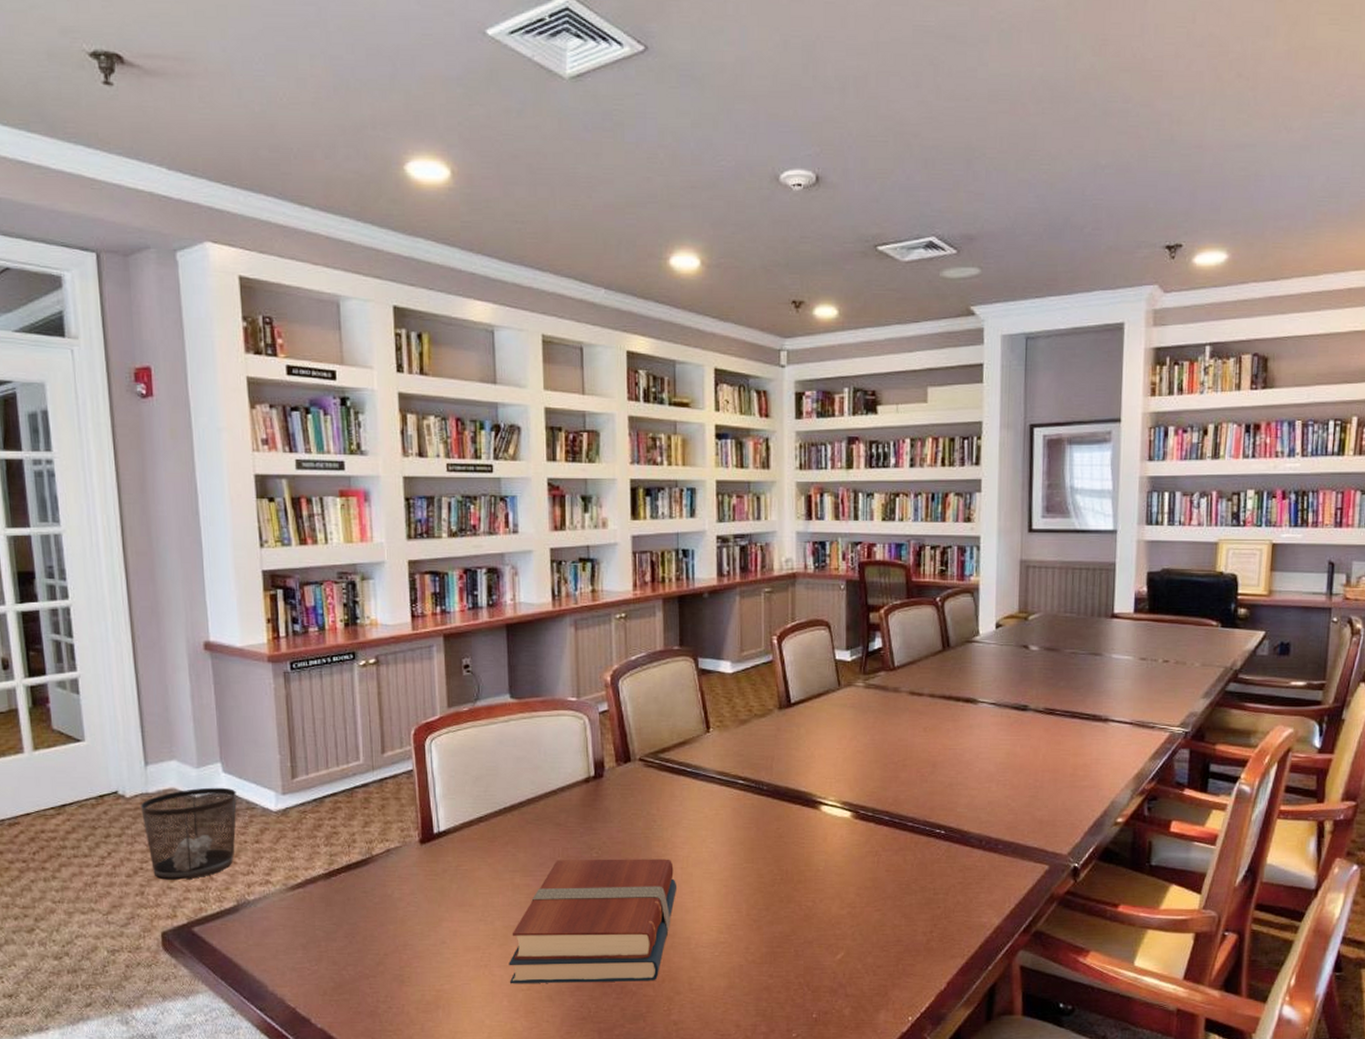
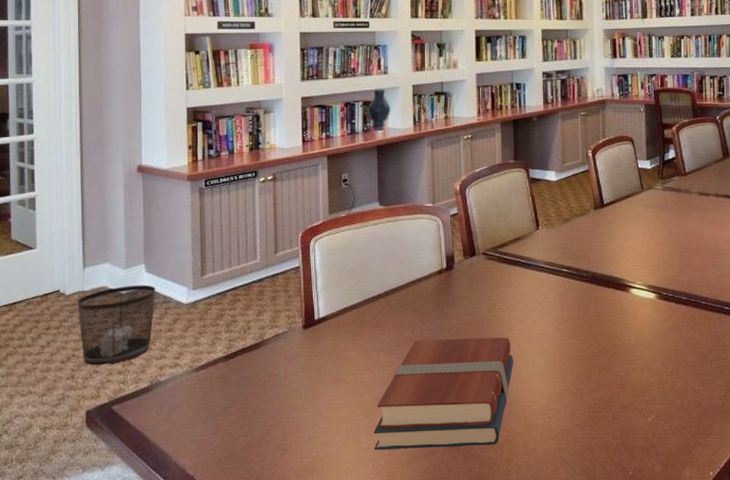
vase: none [493,552,523,607] -> present [367,89,391,132]

